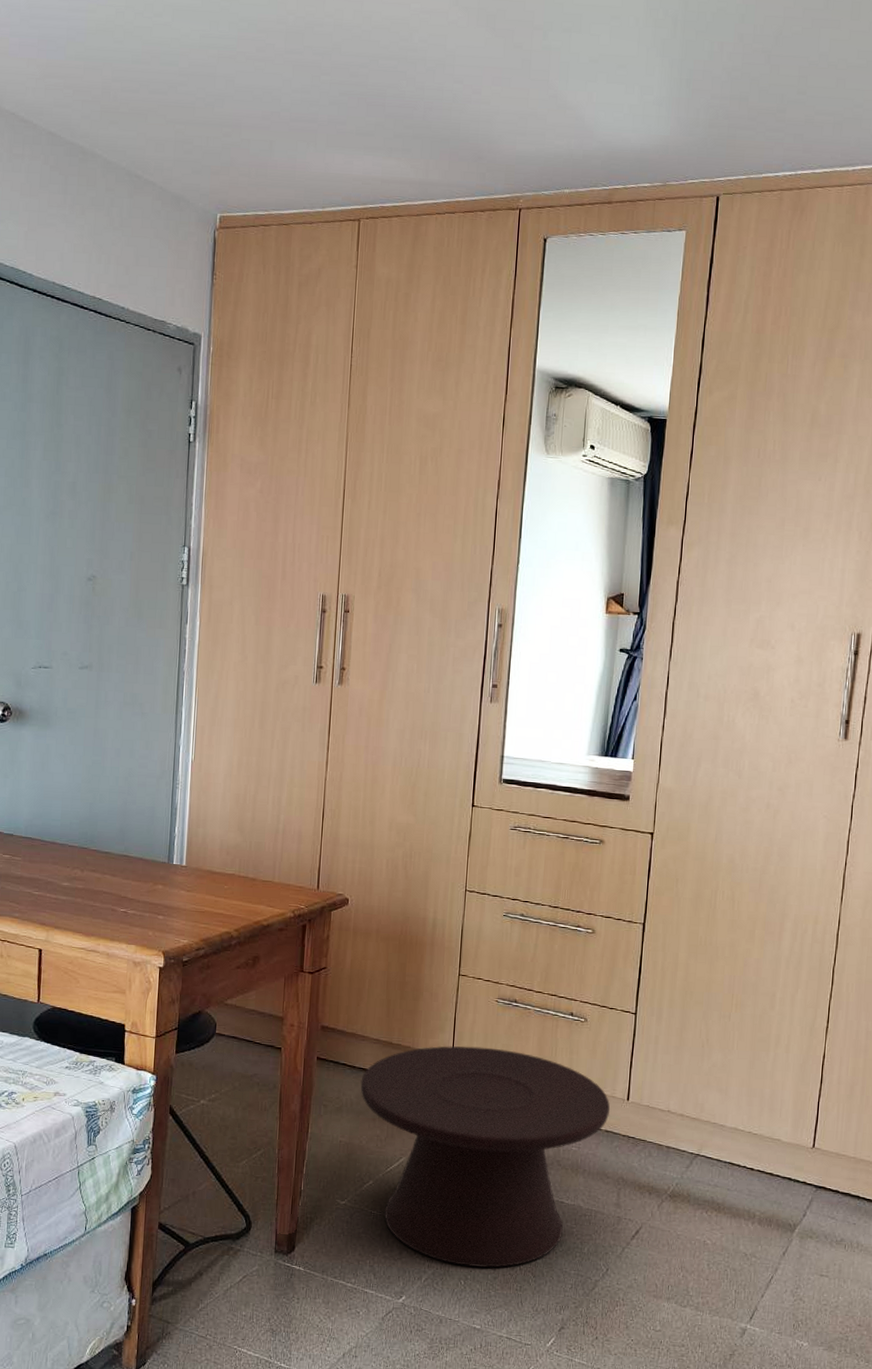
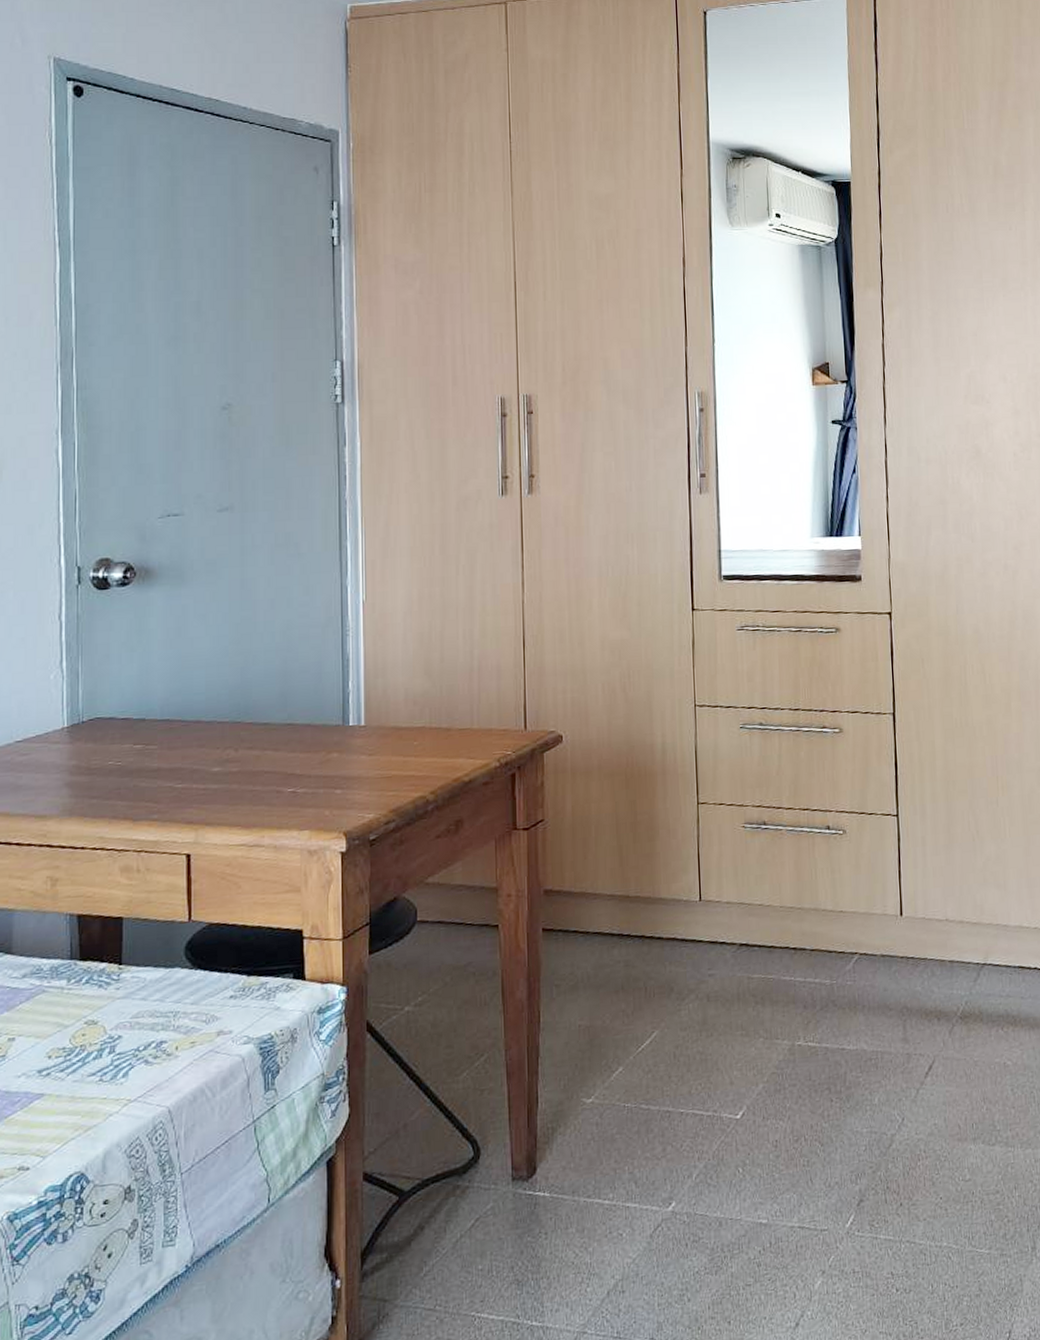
side table: present [360,1046,610,1268] -> none [597,881,883,1150]

